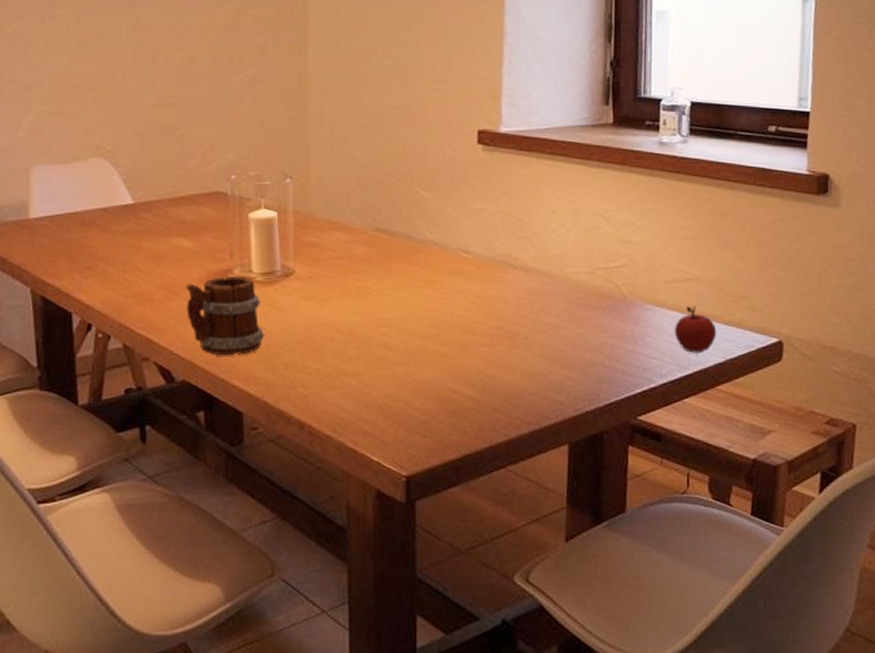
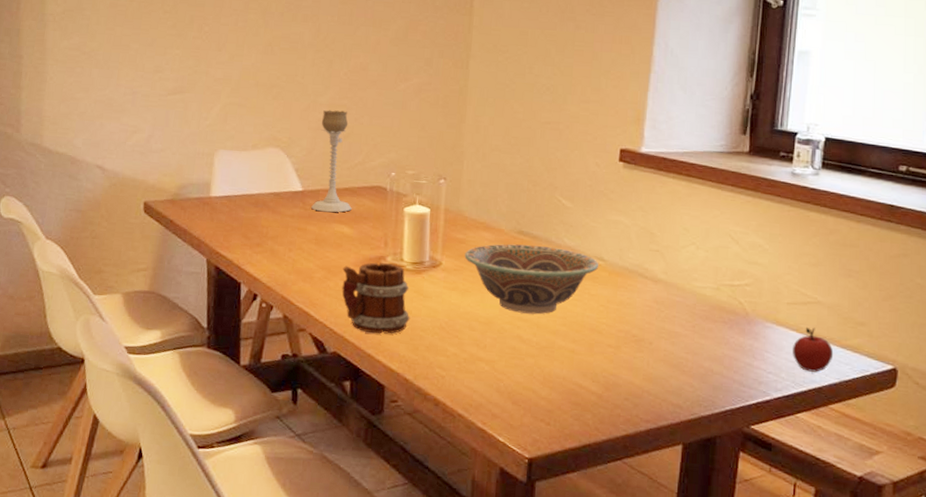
candle holder: none [145,111,191,225] -> present [311,110,352,213]
decorative bowl: none [319,243,465,318] -> present [464,244,599,315]

